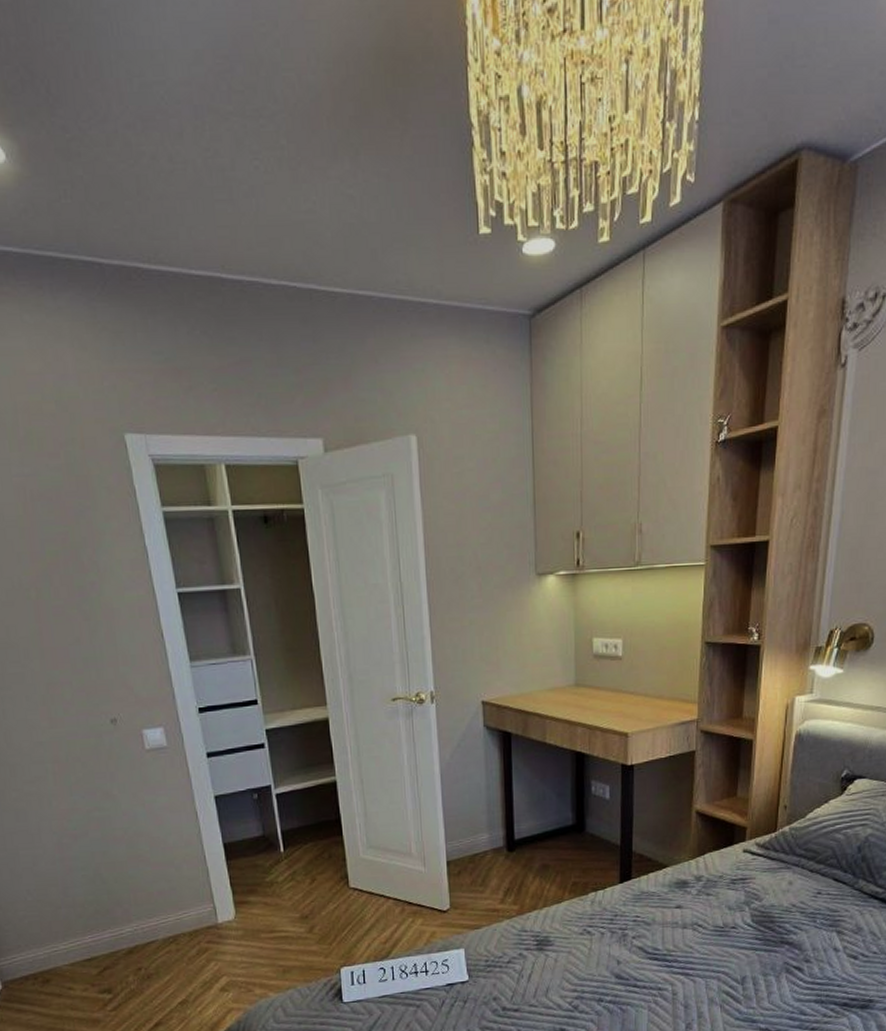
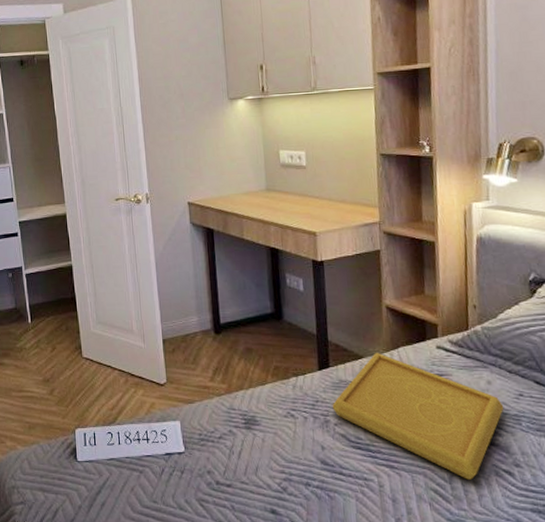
serving tray: none [631,861,802,979] -> present [332,353,504,480]

